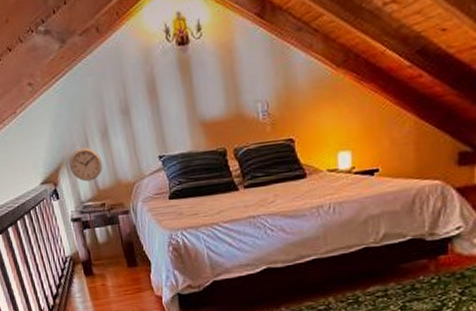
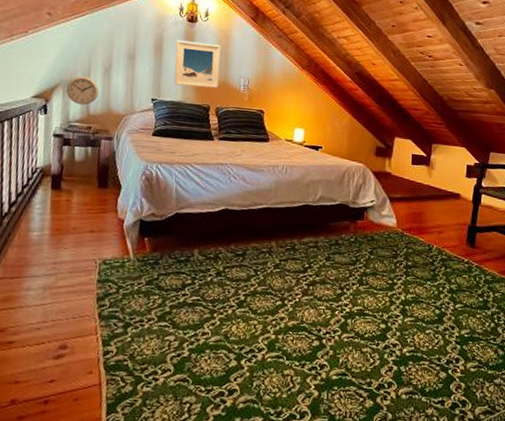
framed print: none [170,65,232,133] -> present [174,40,221,88]

